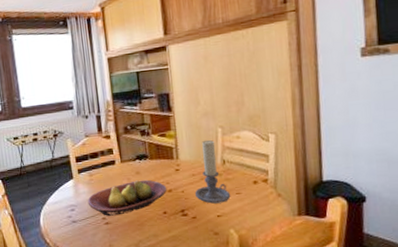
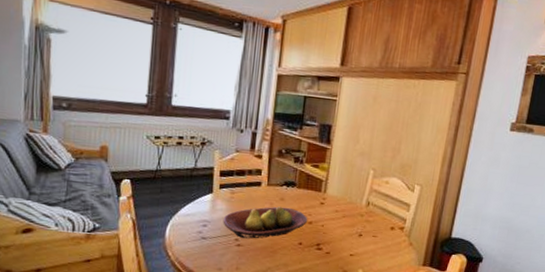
candle holder: present [194,139,231,204] -> none [333,179,367,243]

